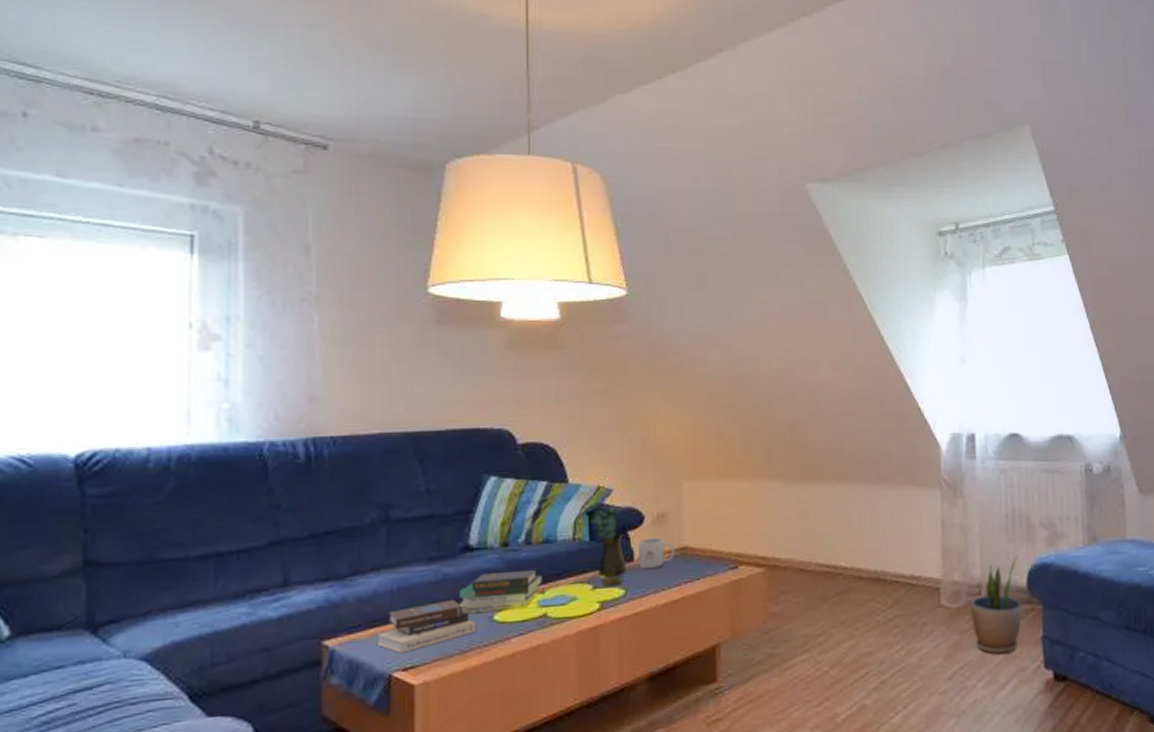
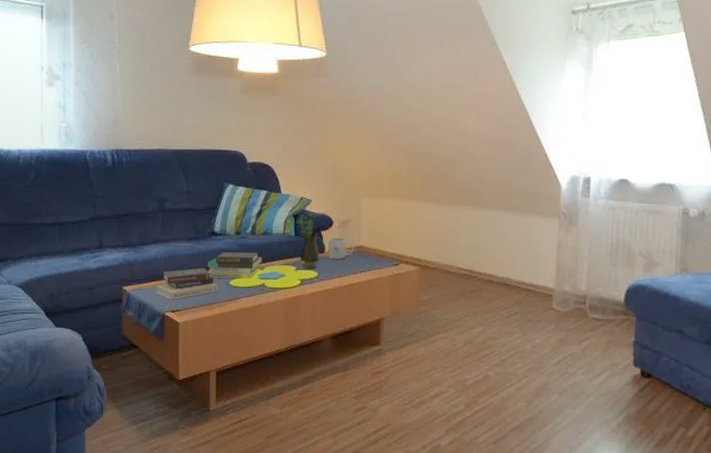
potted plant: present [970,555,1023,655] -> none [576,276,619,351]

